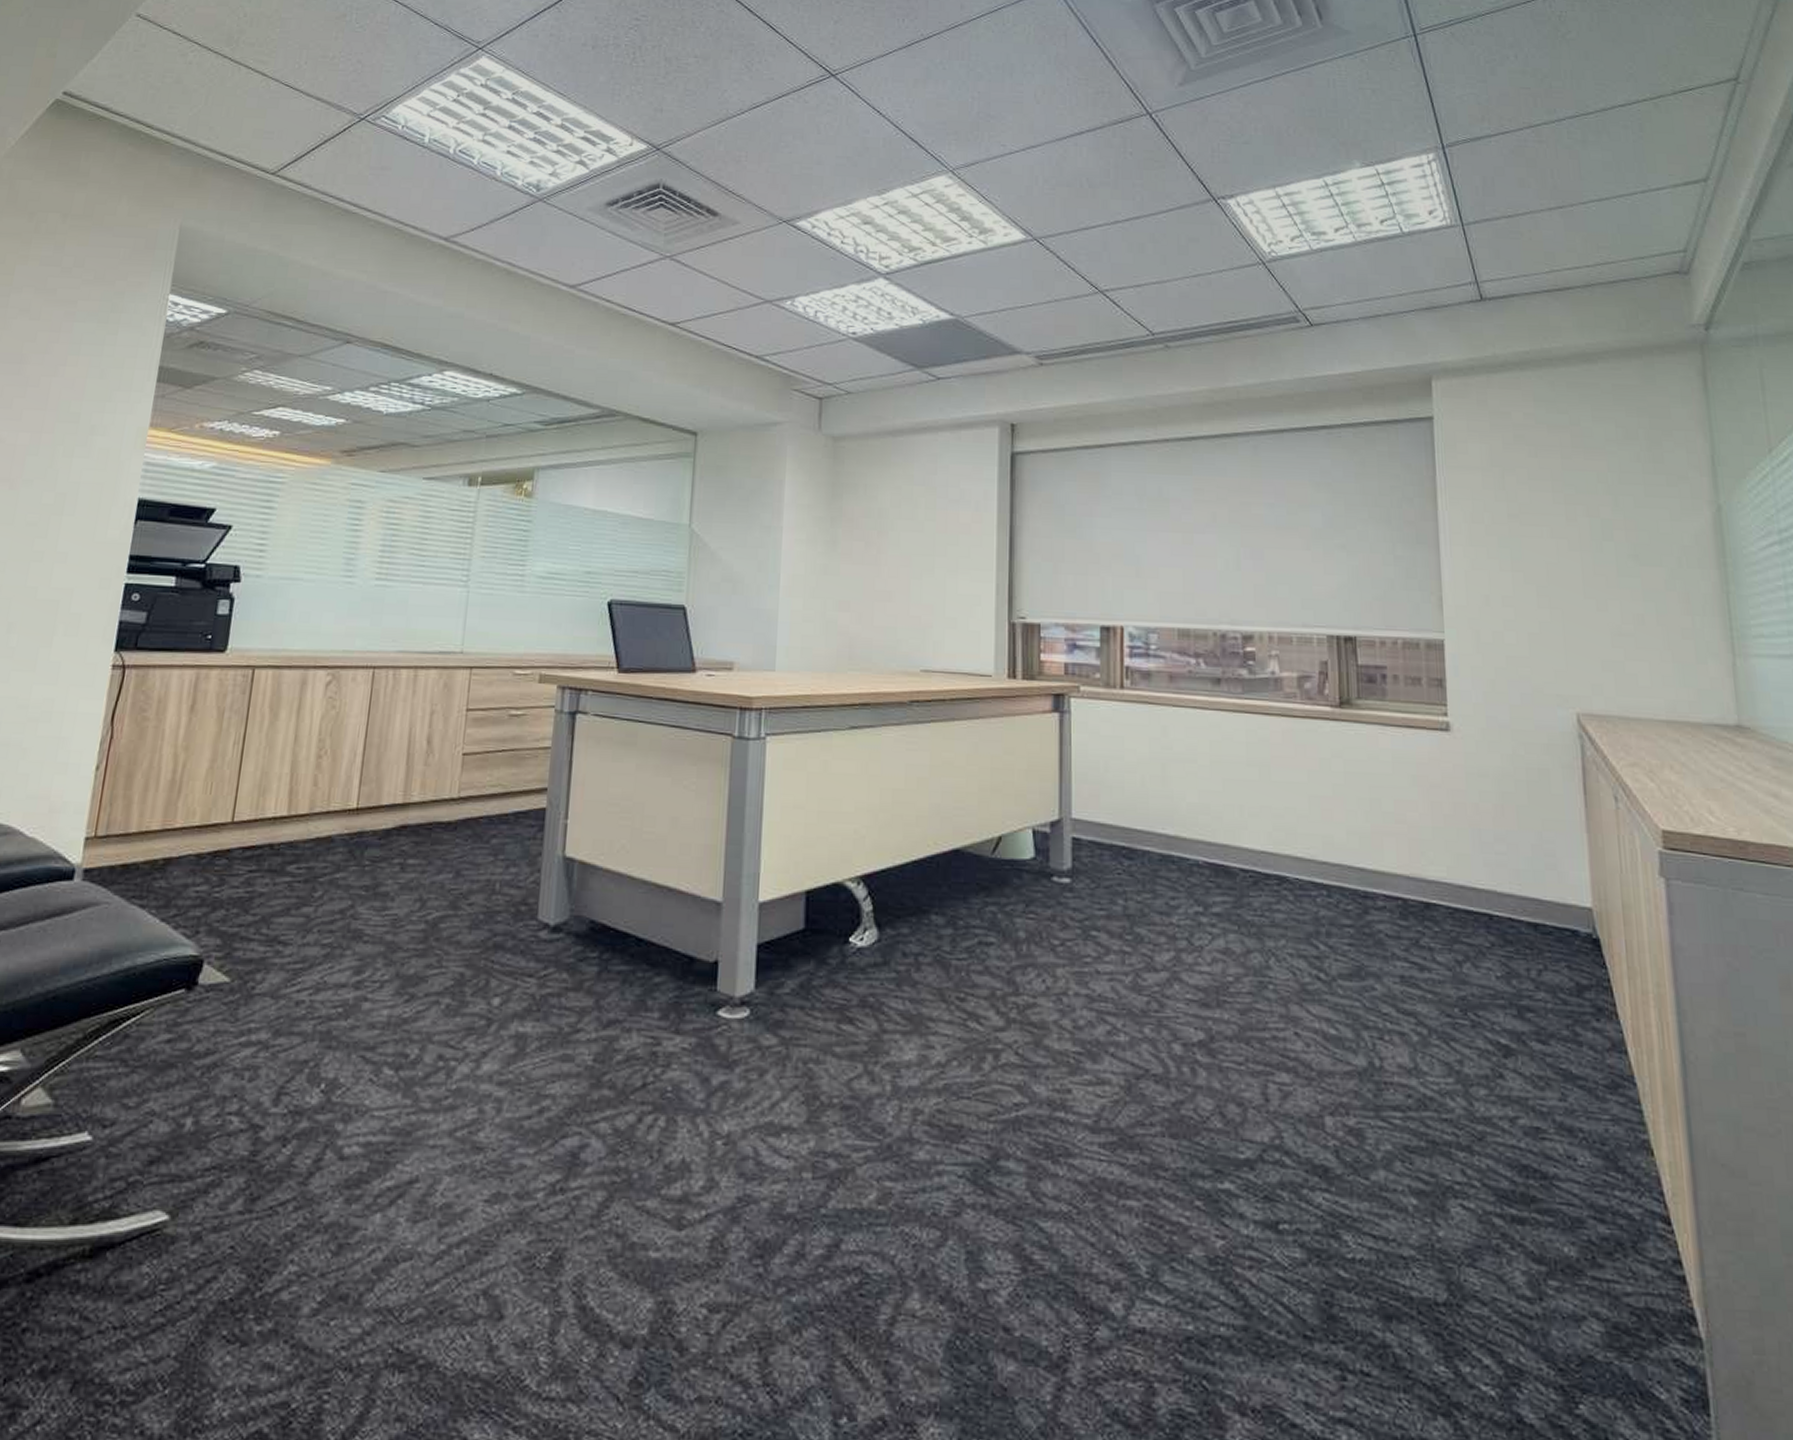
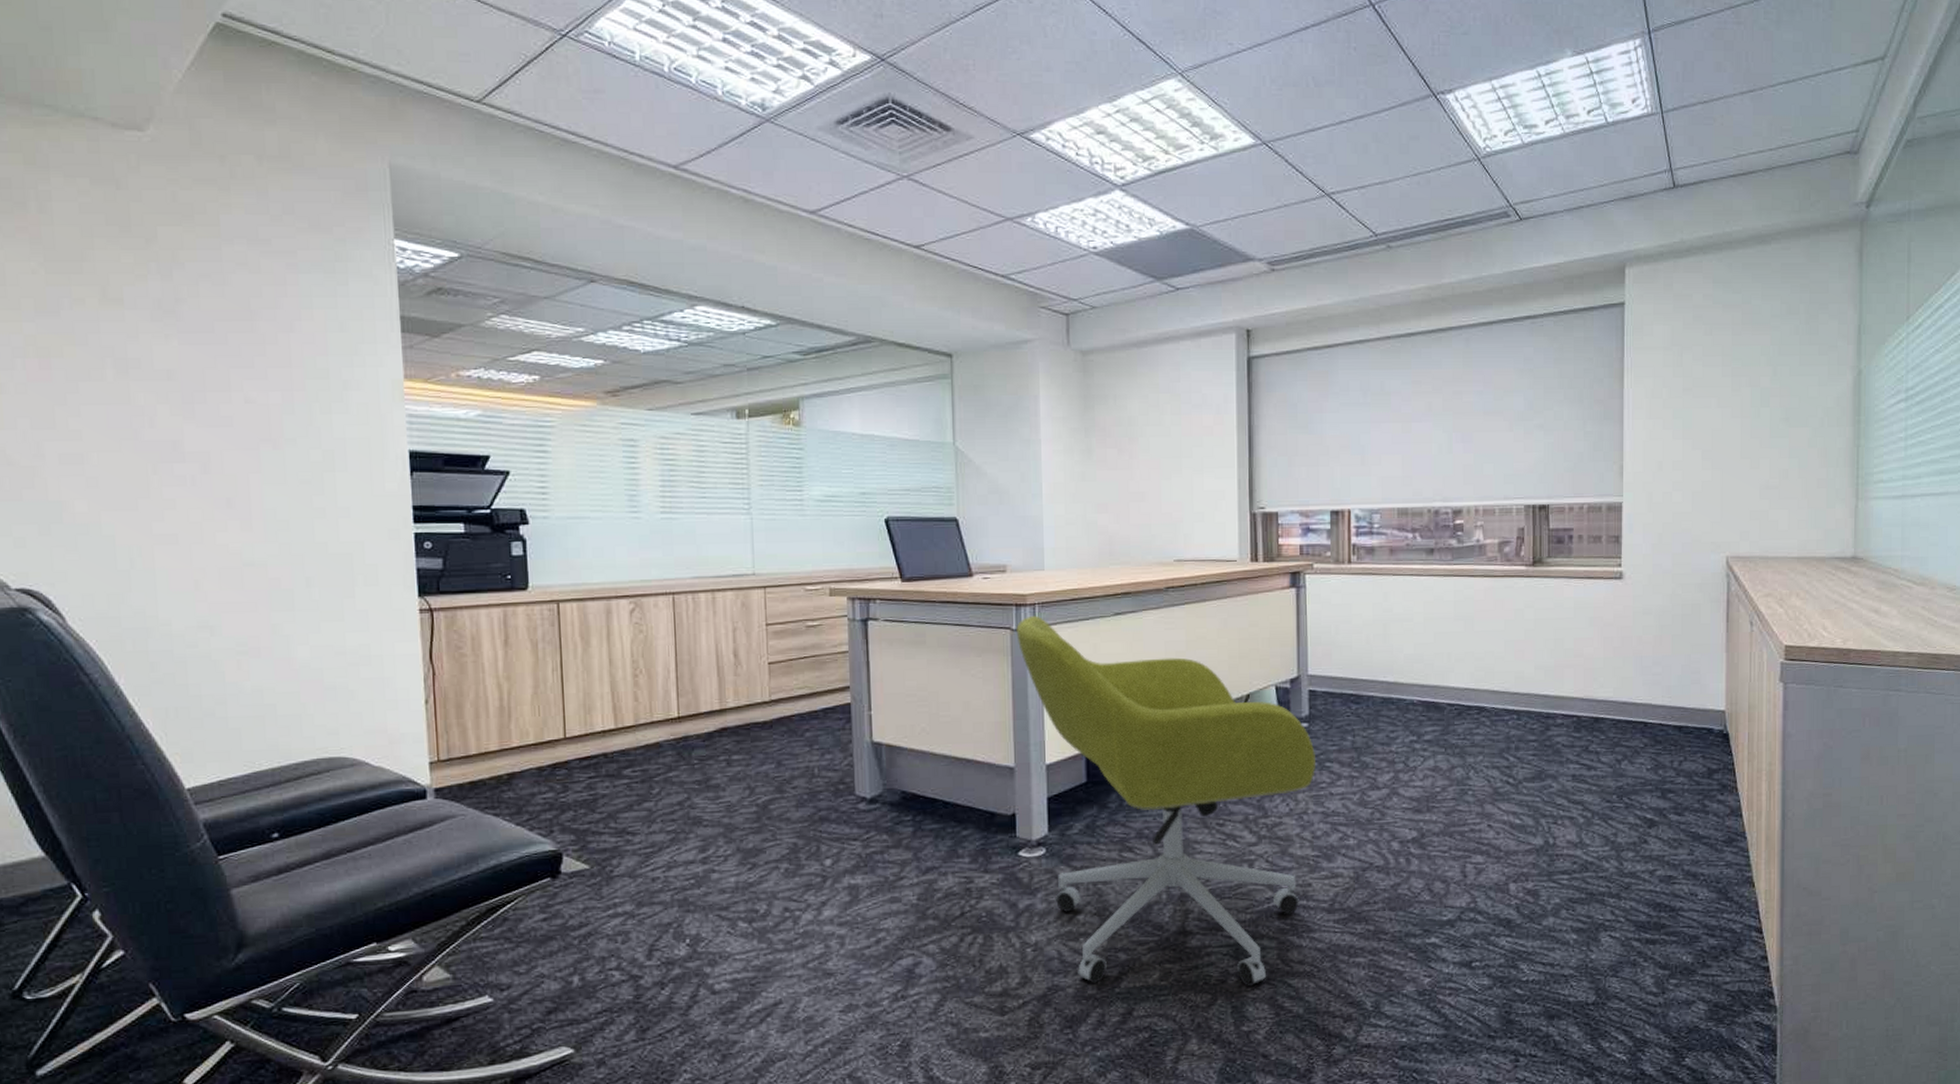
office chair: none [738,722,1079,1227] -> present [1016,615,1315,988]

